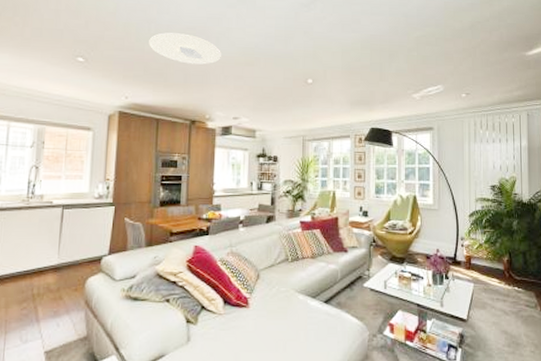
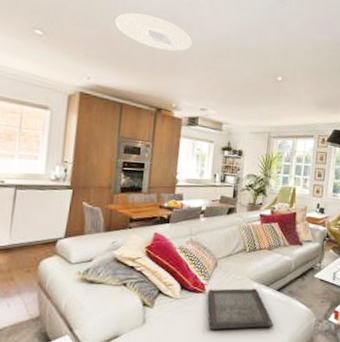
serving tray: none [251,300,324,347] -> present [207,288,274,330]

